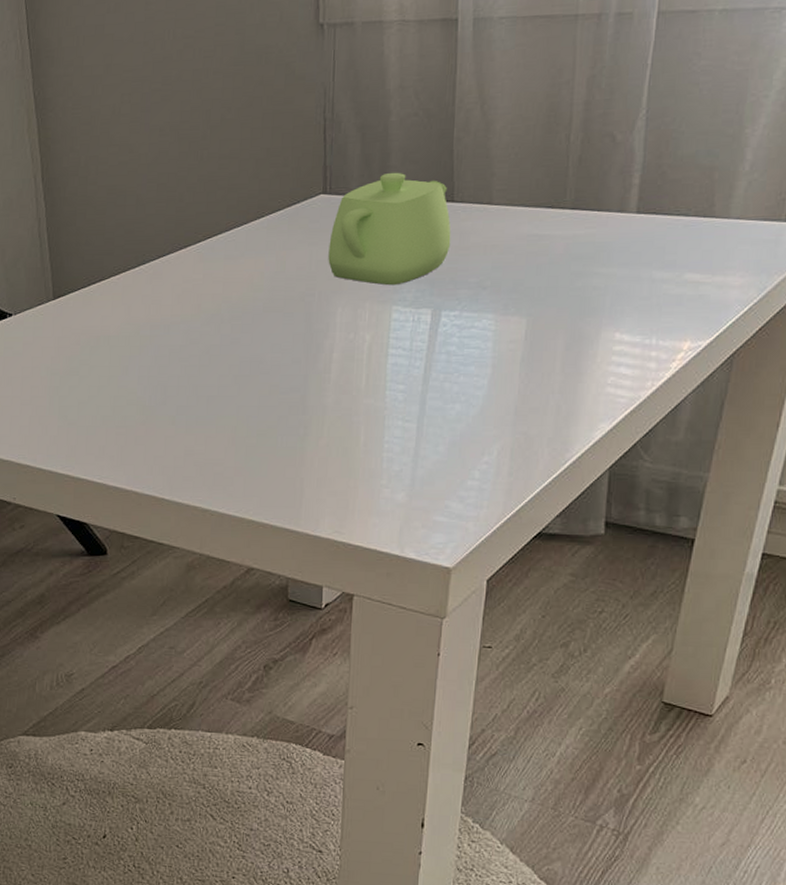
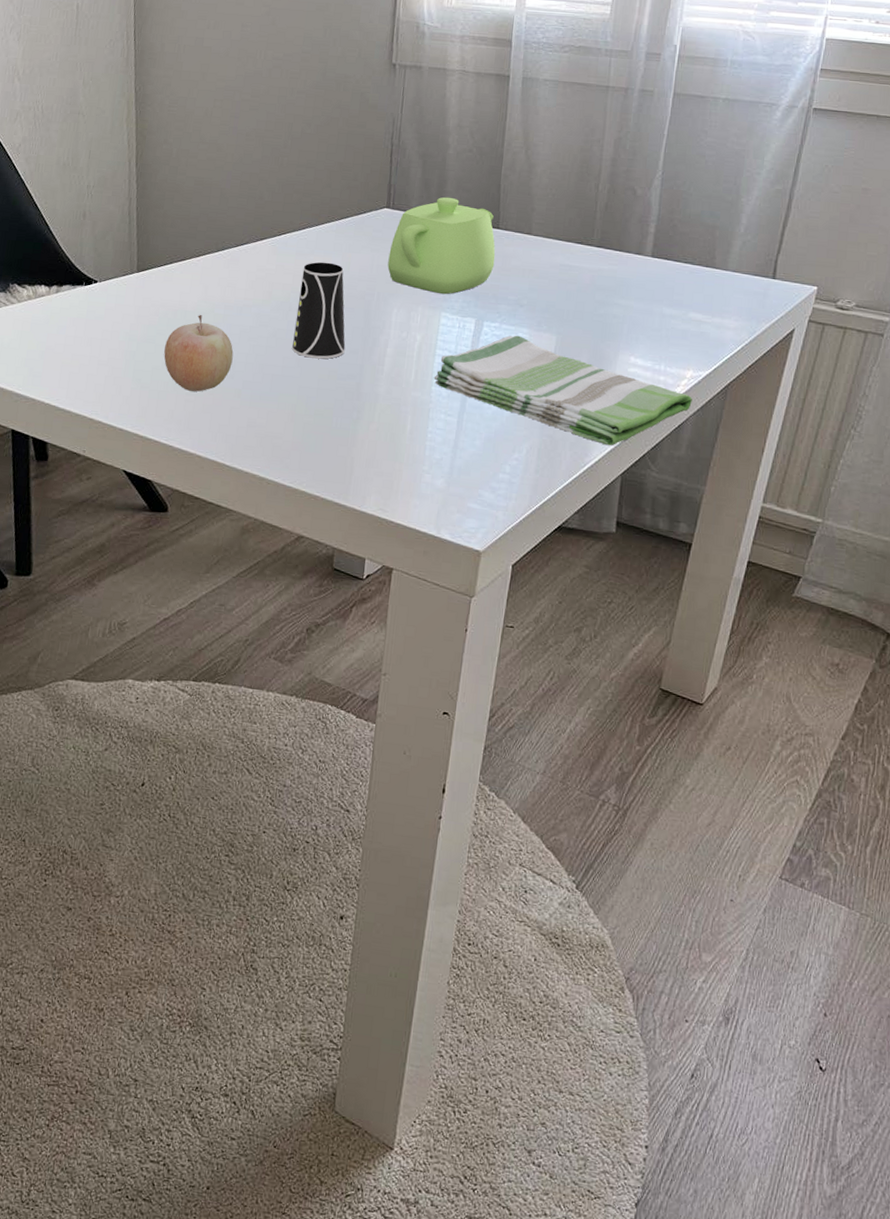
fruit: none [89,338,164,423] -> present [164,314,234,392]
cup: none [228,264,286,373] -> present [292,262,346,359]
dish towel: none [387,322,691,438] -> present [433,335,692,446]

